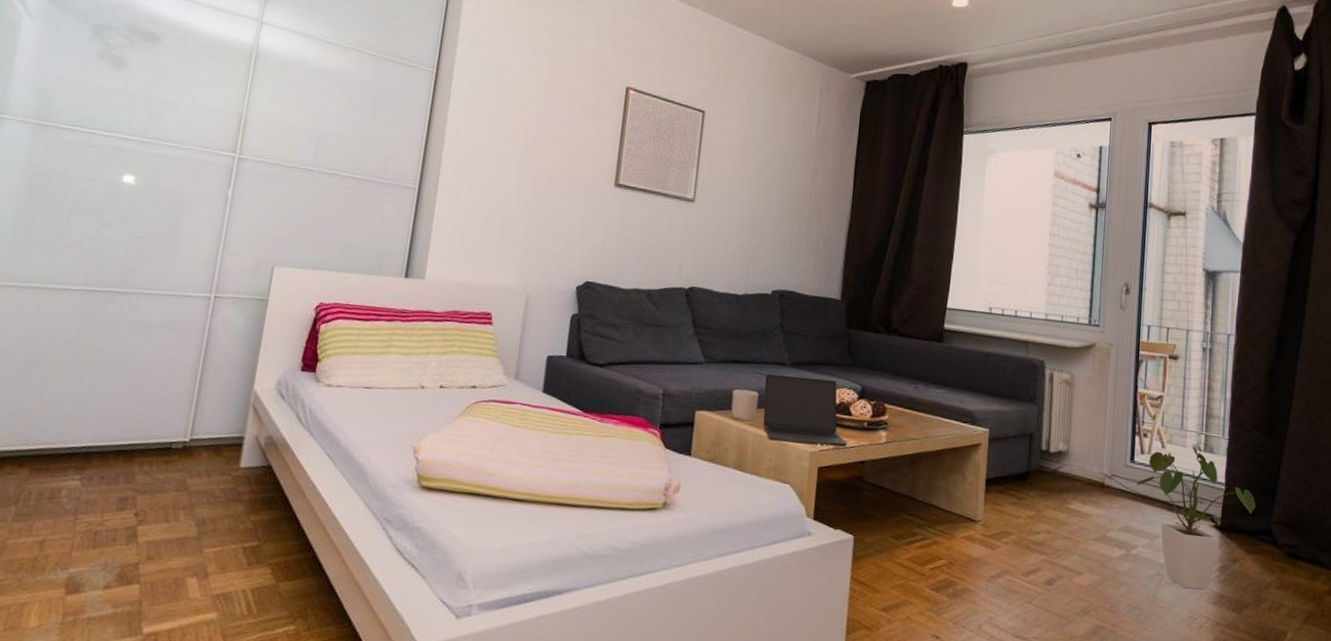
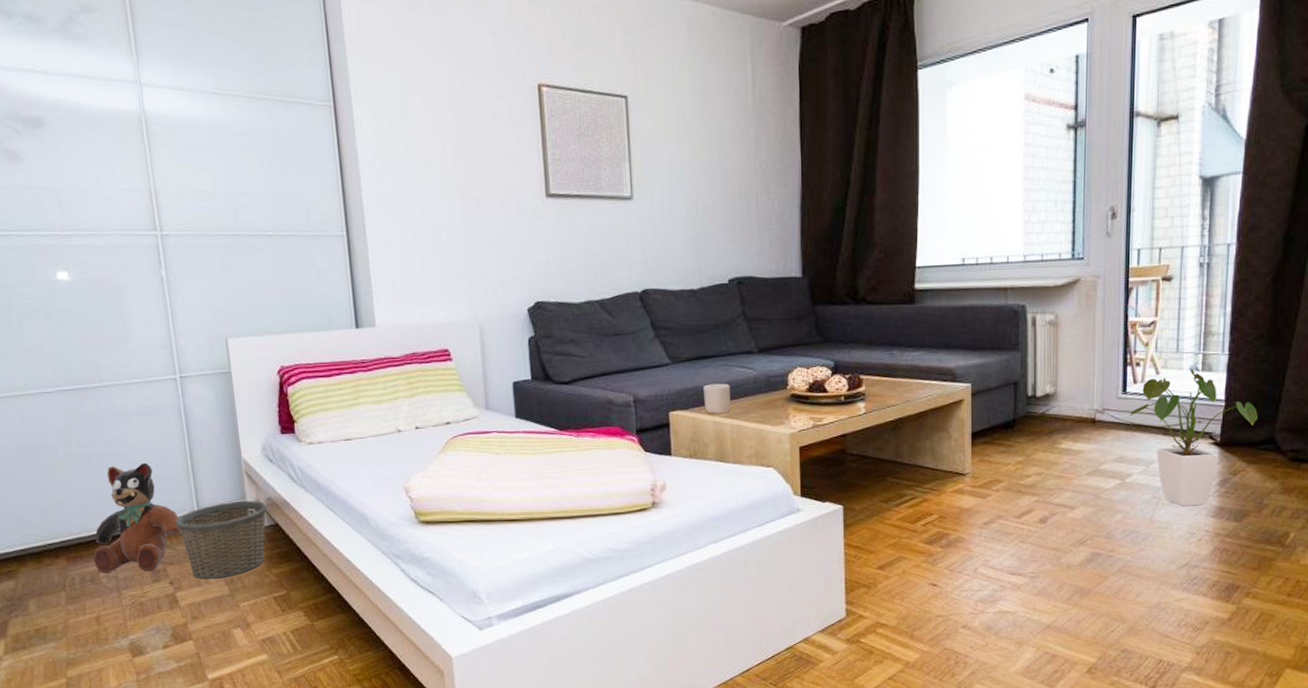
stuffed animal: none [59,376,168,498] -> present [92,462,181,573]
basket: none [162,434,265,517] -> present [176,501,267,579]
laptop: present [763,374,848,447] -> none [734,360,826,429]

